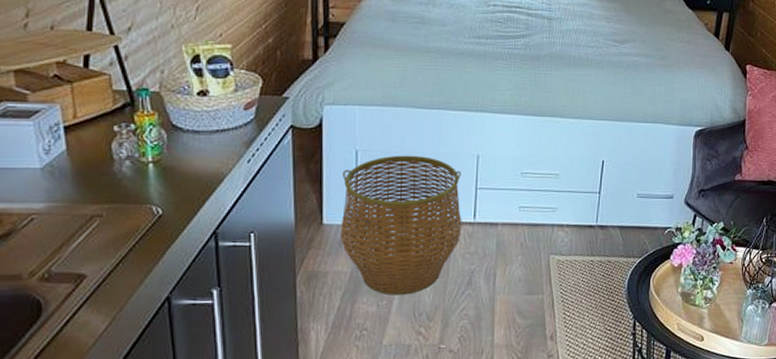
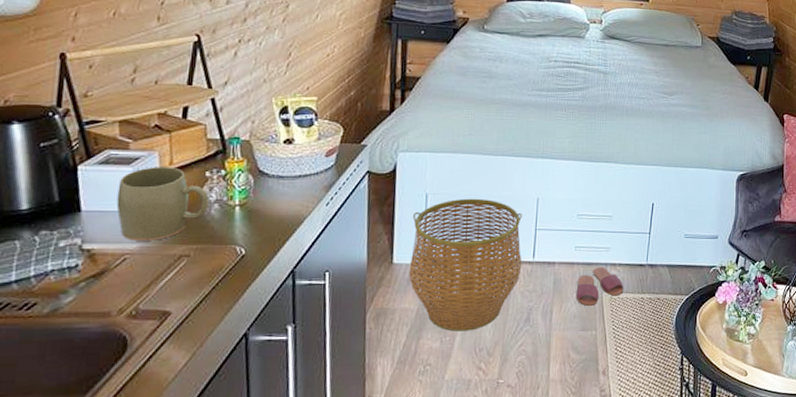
mug: none [18,120,119,200] -> present [116,167,209,241]
slippers: none [520,228,572,269] -> present [576,266,624,306]

